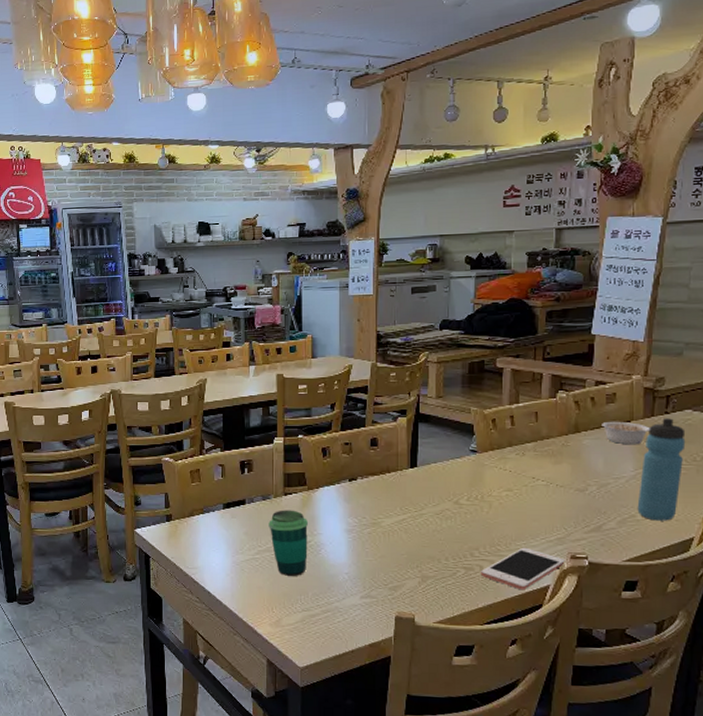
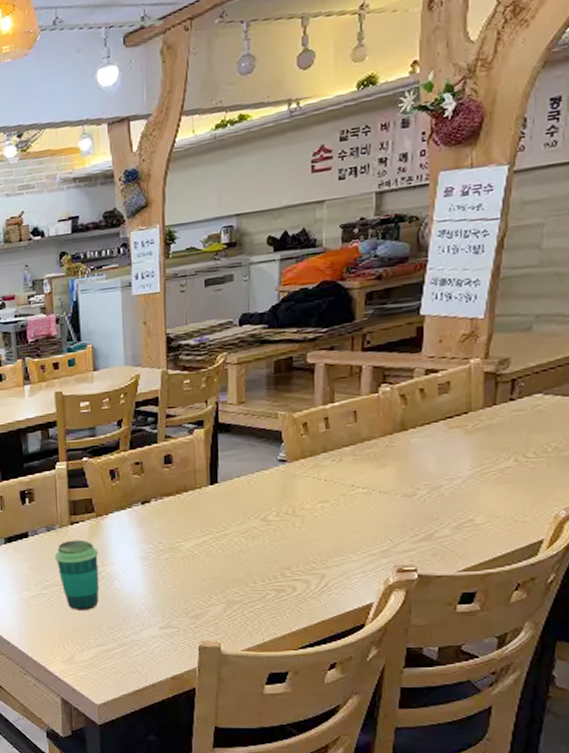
cell phone: present [481,547,565,590] -> none [294,563,391,610]
legume: present [602,421,650,445] -> none [433,413,491,440]
water bottle: present [637,418,686,521] -> none [475,405,535,524]

